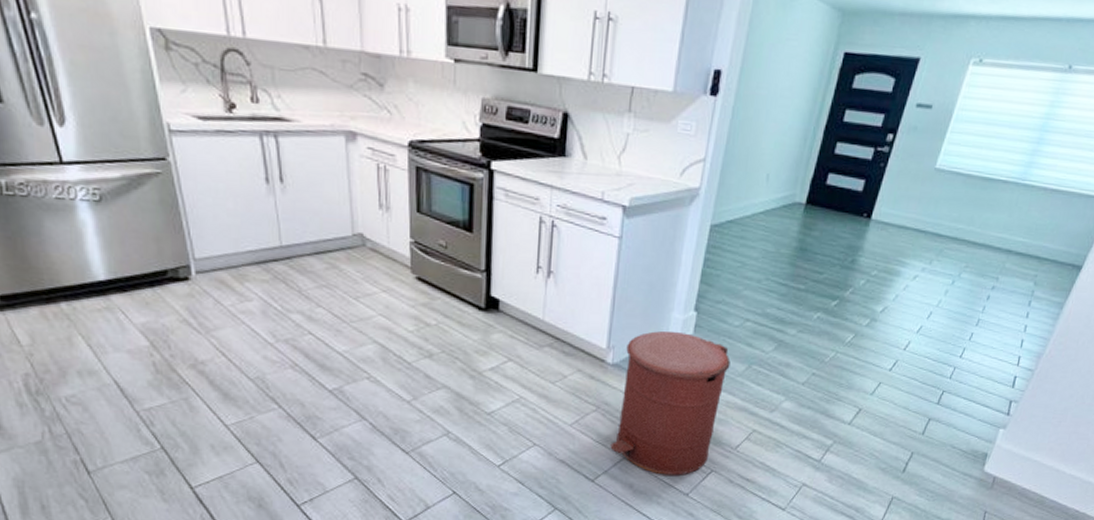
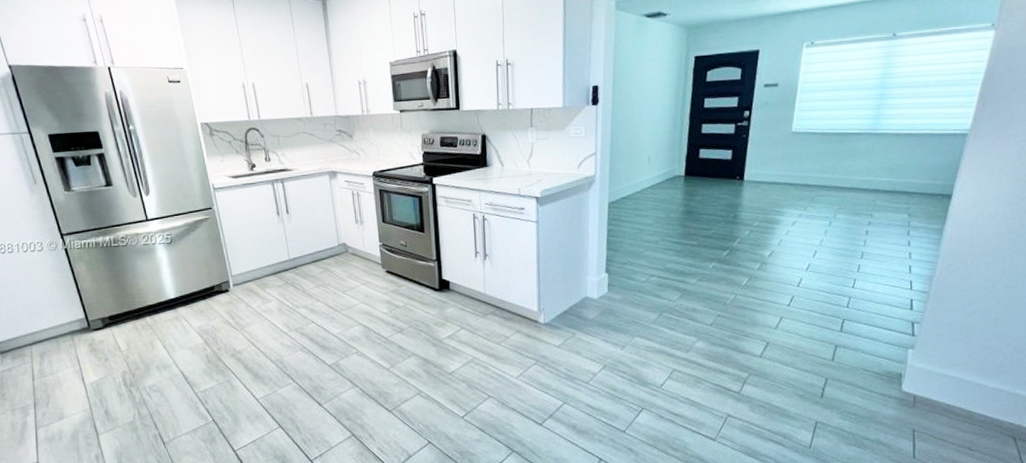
trash can: present [610,330,731,475] -> none [552,291,644,415]

